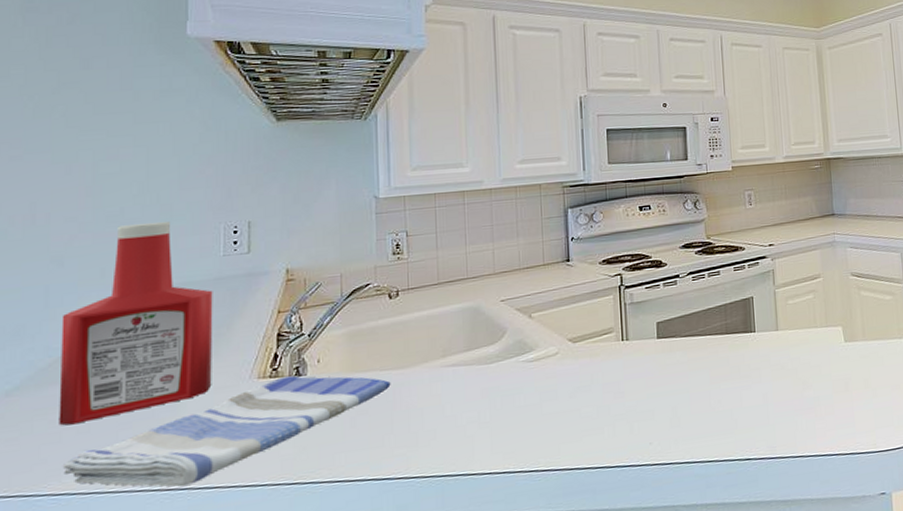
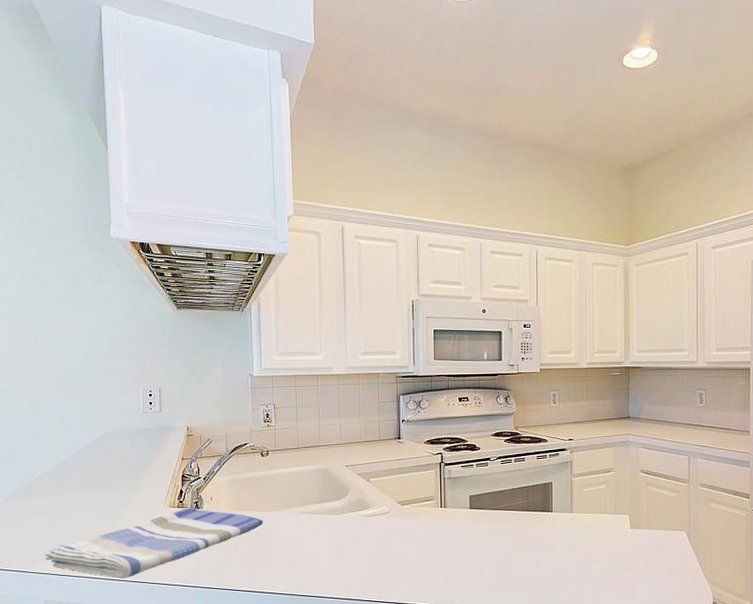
ketchup bottle: present [59,222,213,426] -> none [37,384,138,526]

